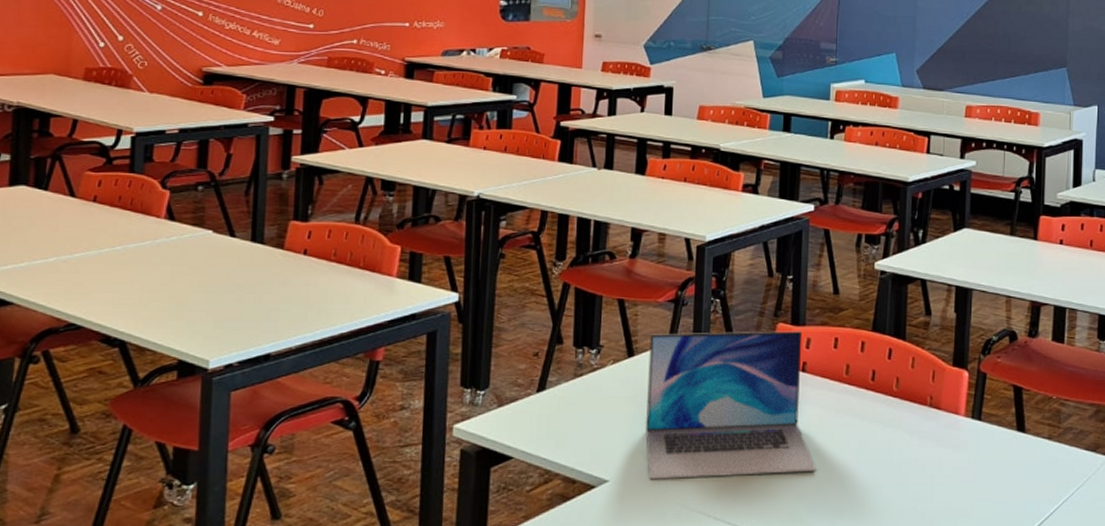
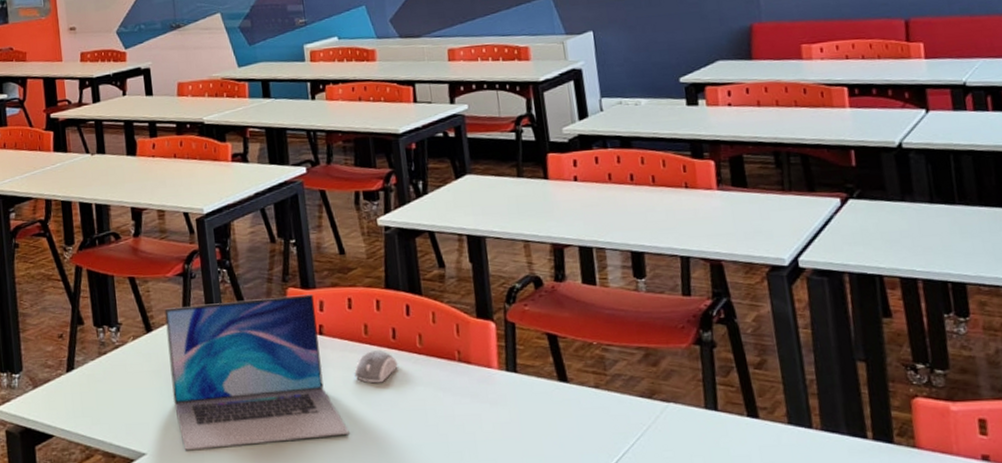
computer mouse: none [830,391,873,423] -> present [354,350,398,383]

